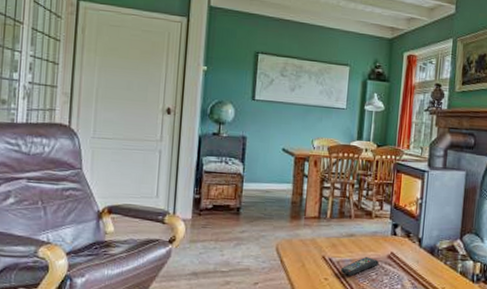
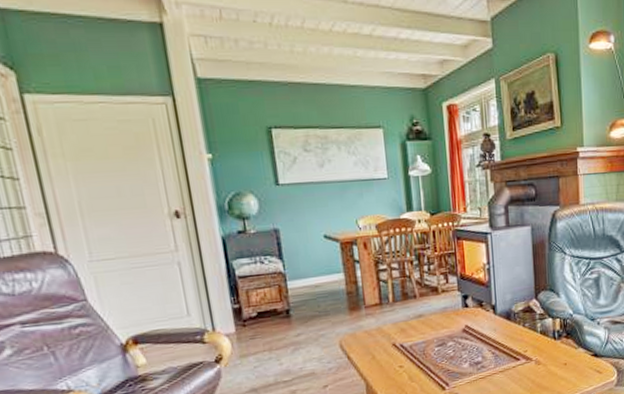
remote control: present [340,257,379,276] -> none [414,335,454,358]

